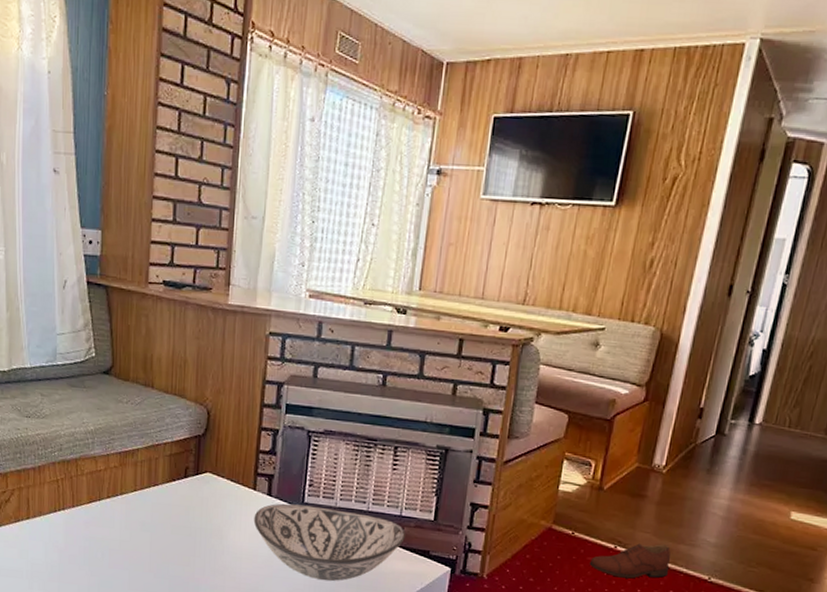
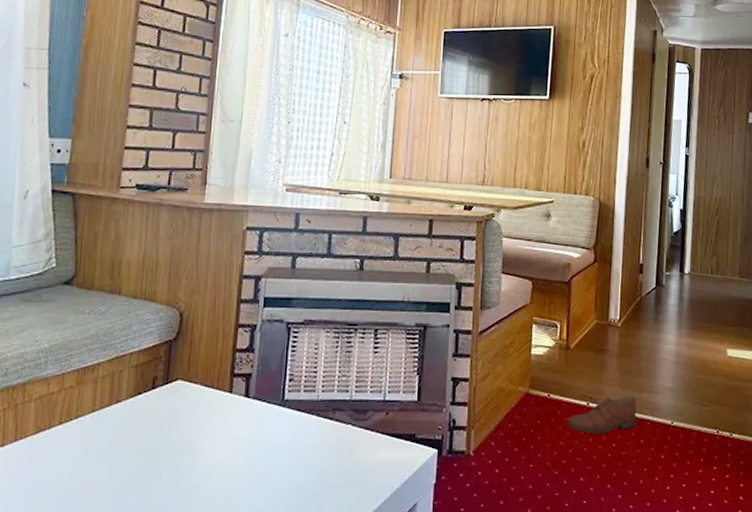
decorative bowl: present [253,503,406,581] -> none [229,402,391,485]

